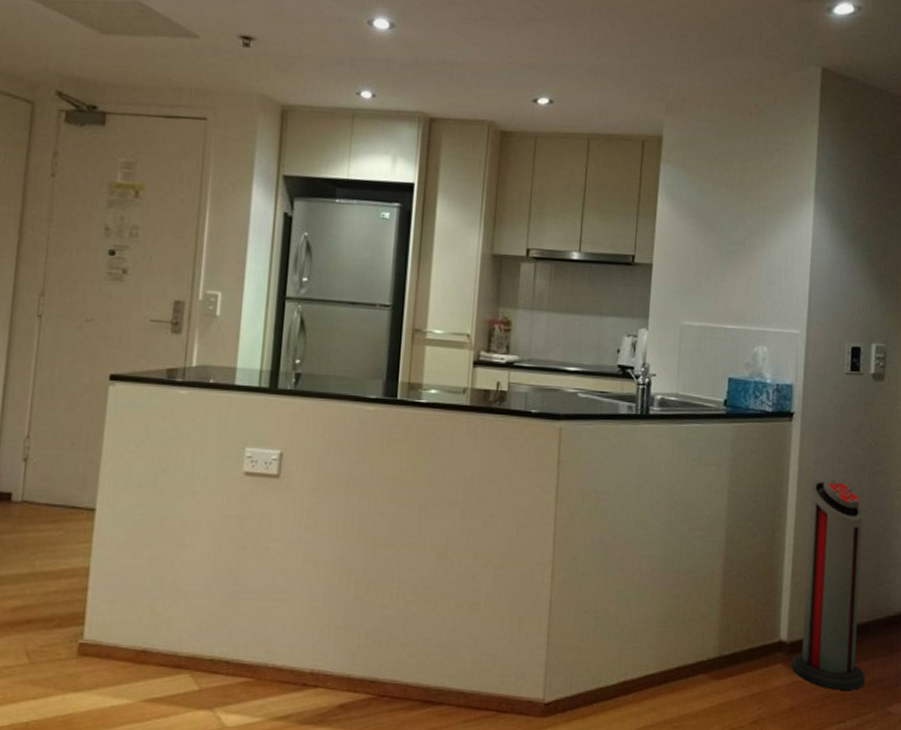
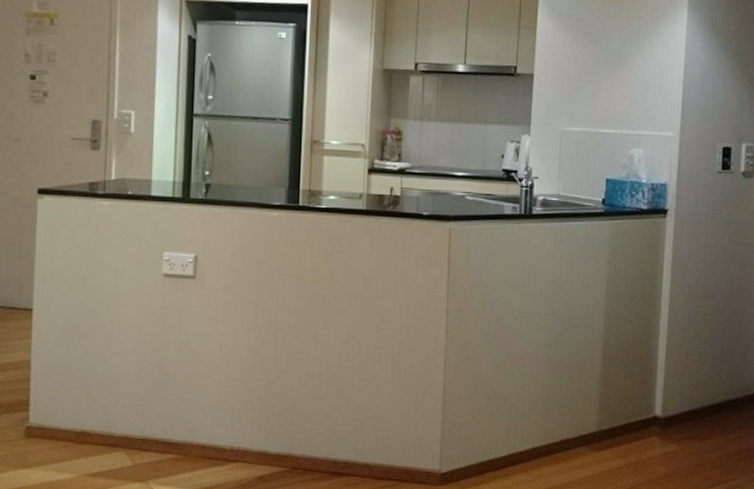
air purifier: present [791,478,865,690] -> none [665,269,733,459]

